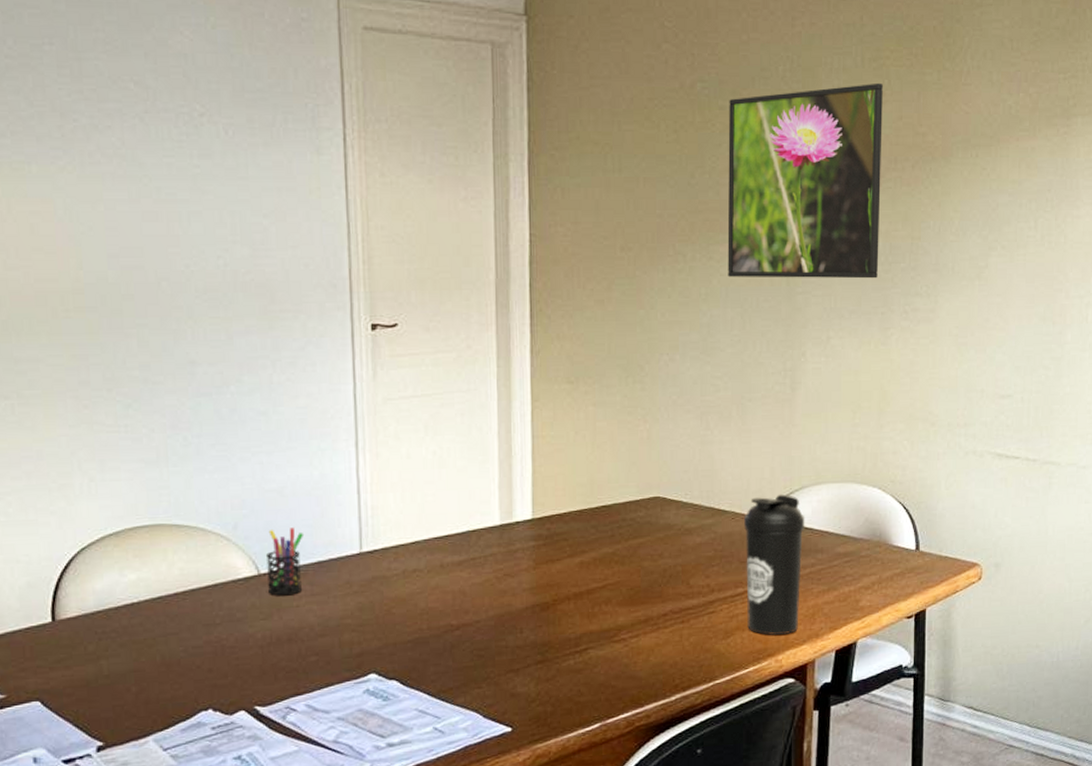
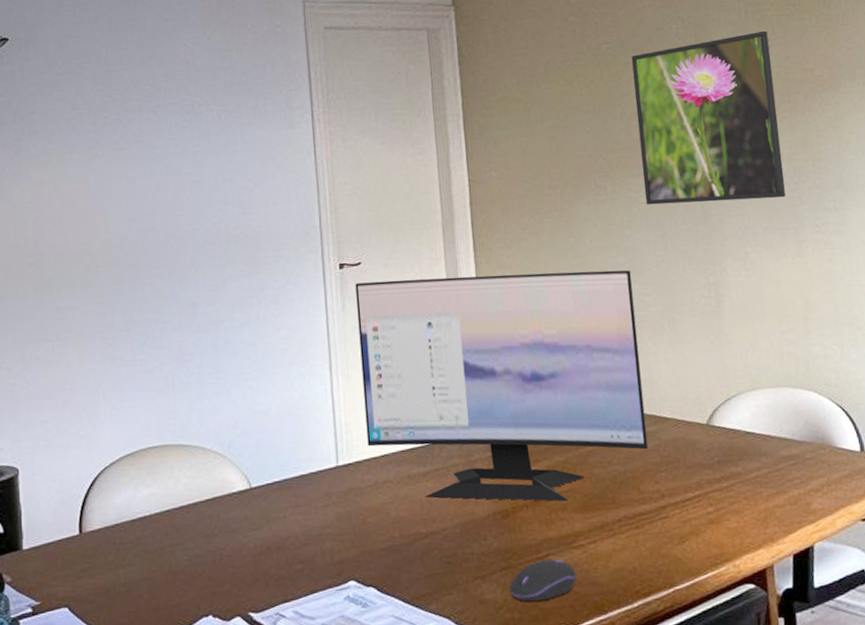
pen holder: present [265,528,303,596] -> none [256,445,288,508]
computer monitor: none [389,346,704,595] -> present [355,270,649,502]
computer mouse: none [544,653,615,695] -> present [509,559,577,602]
water bottle: present [744,494,805,635] -> none [686,400,753,540]

